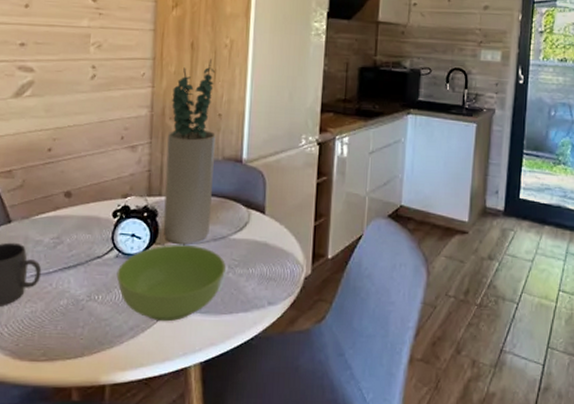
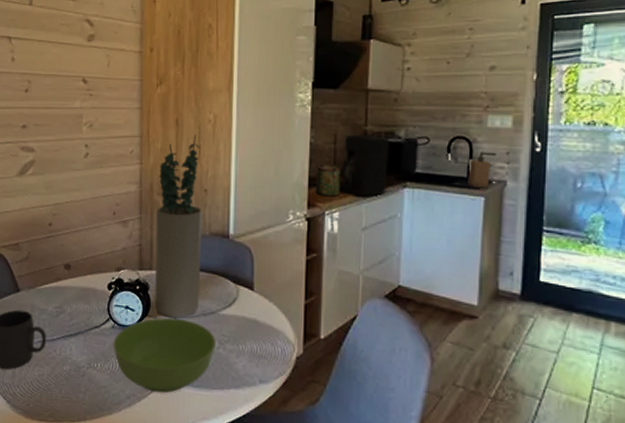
canister: none [327,90,351,123] -> present [315,163,340,197]
coffee maker: none [349,63,397,123] -> present [338,134,390,197]
soap dispenser: none [463,82,488,117] -> present [468,152,497,190]

